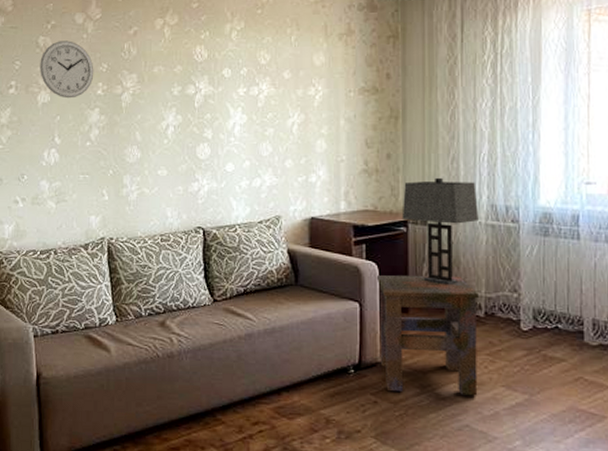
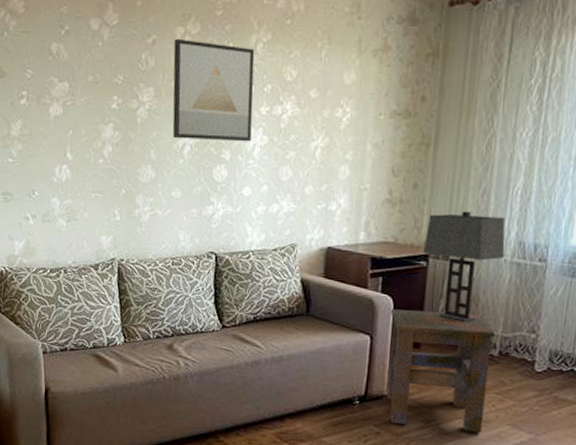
wall clock: present [40,41,94,99] -> none [52,48,109,112]
wall art: none [154,29,231,121] -> present [172,38,255,142]

